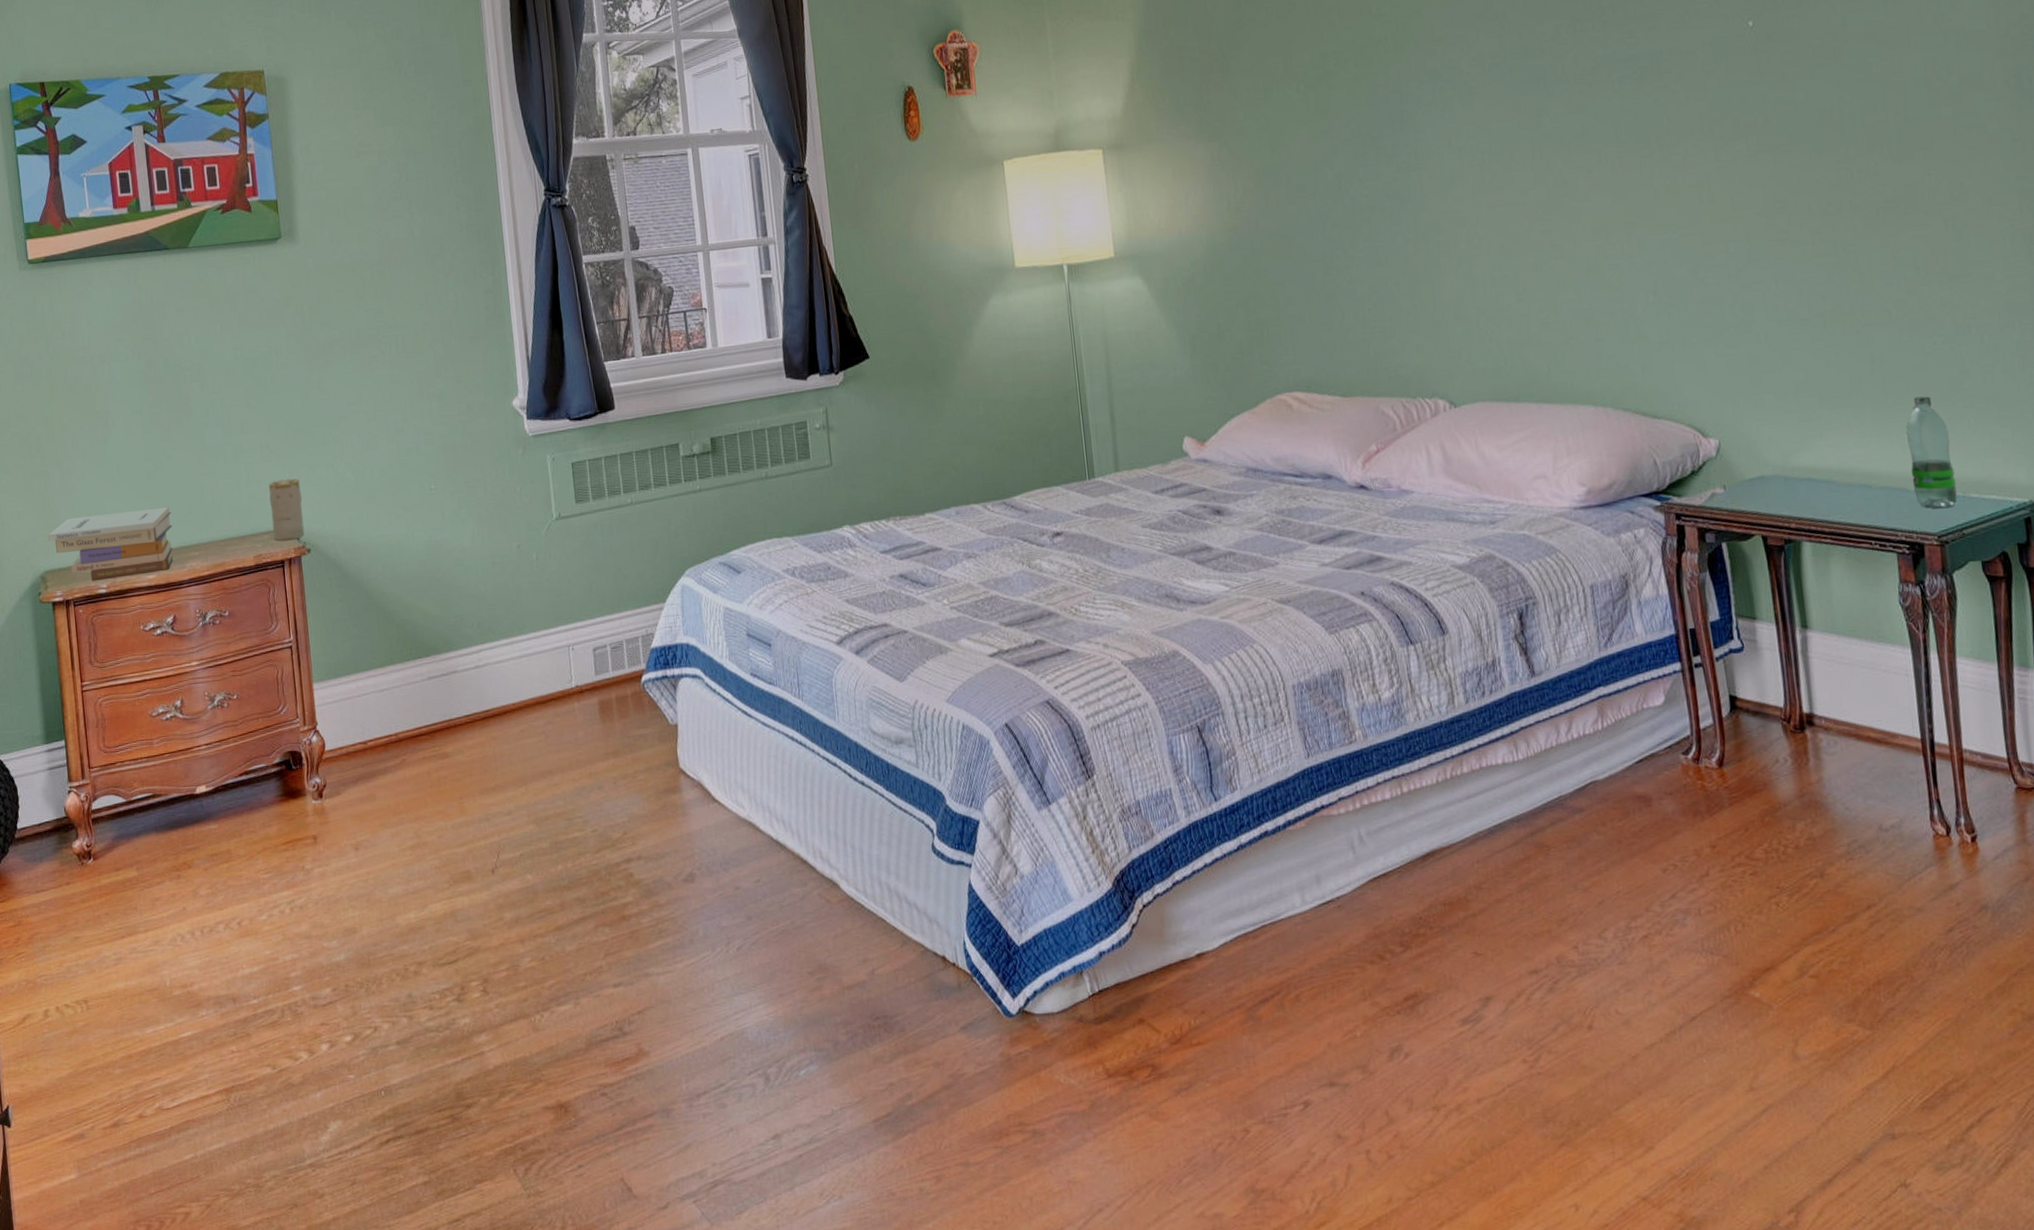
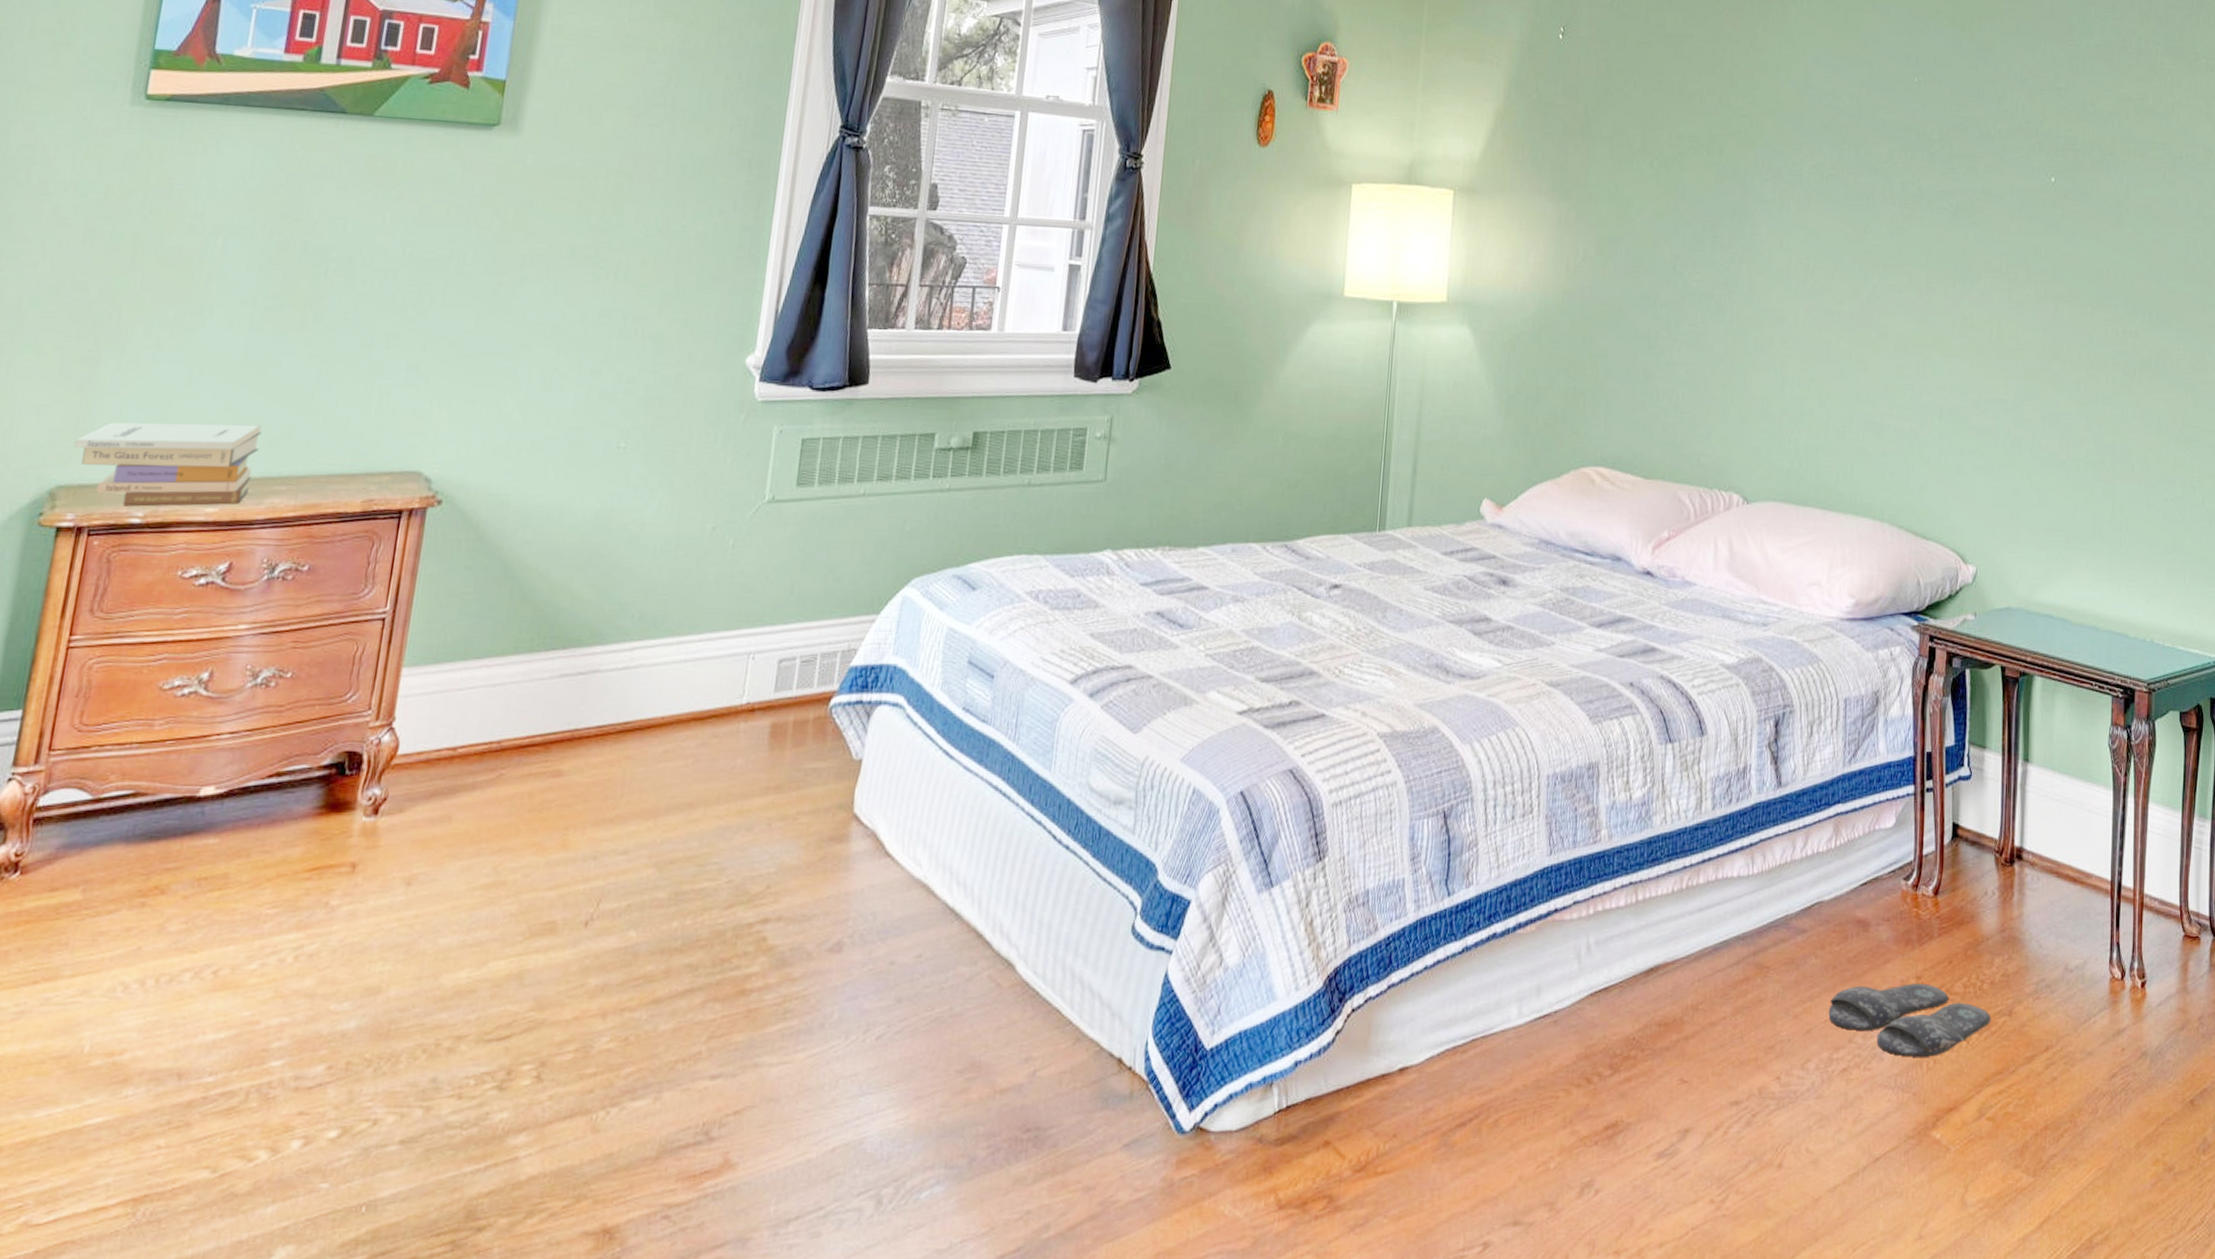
candle: present [268,478,305,542] -> none [395,410,449,487]
slippers: none [1619,851,1801,922] -> present [1828,983,1991,1057]
bottle: present [1906,396,1957,509] -> none [2132,548,2167,658]

